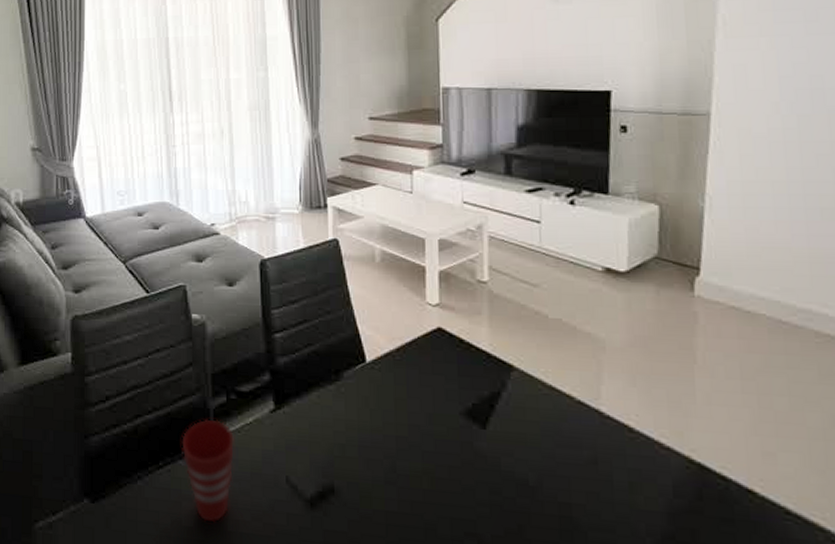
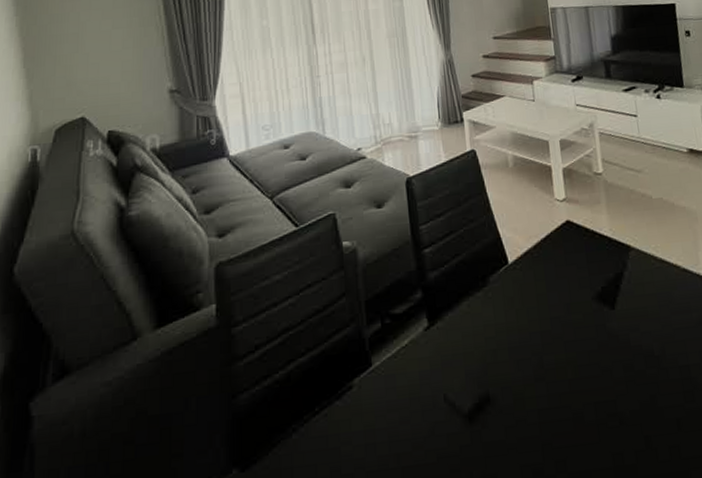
cup: present [182,419,234,523] -> none [337,348,392,464]

